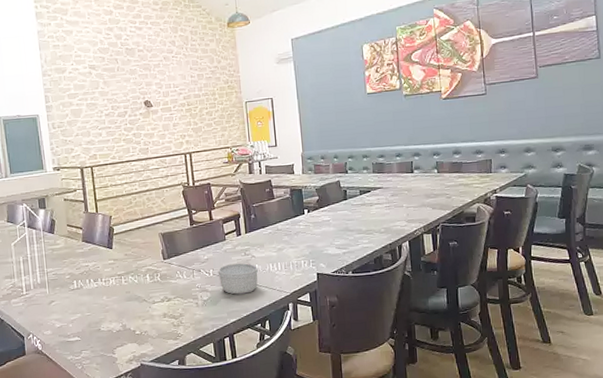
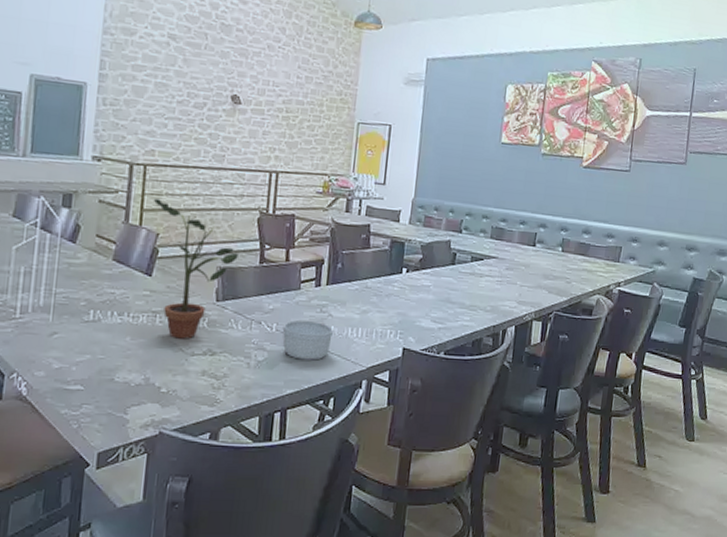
potted plant: none [103,190,173,293] -> present [154,198,238,339]

